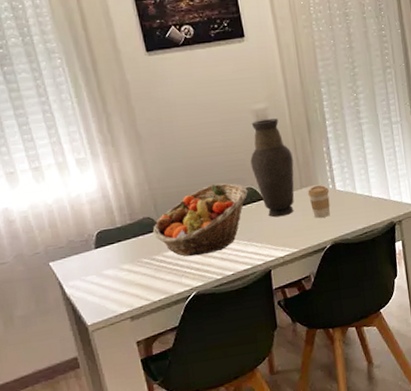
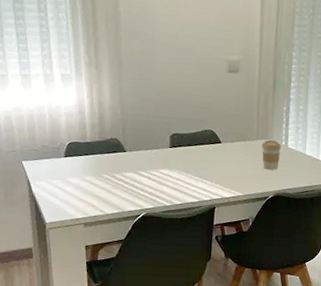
fruit basket: present [152,183,248,257] -> none [117,120,208,182]
vase: present [250,118,295,218] -> none [215,70,255,162]

